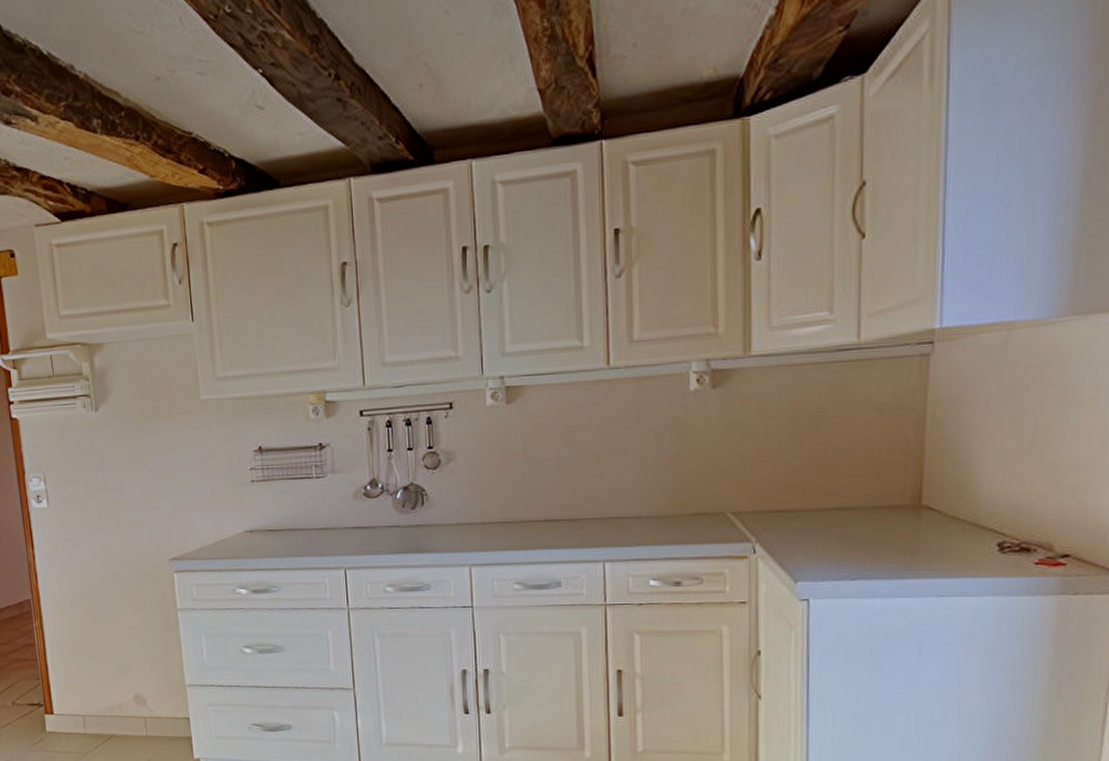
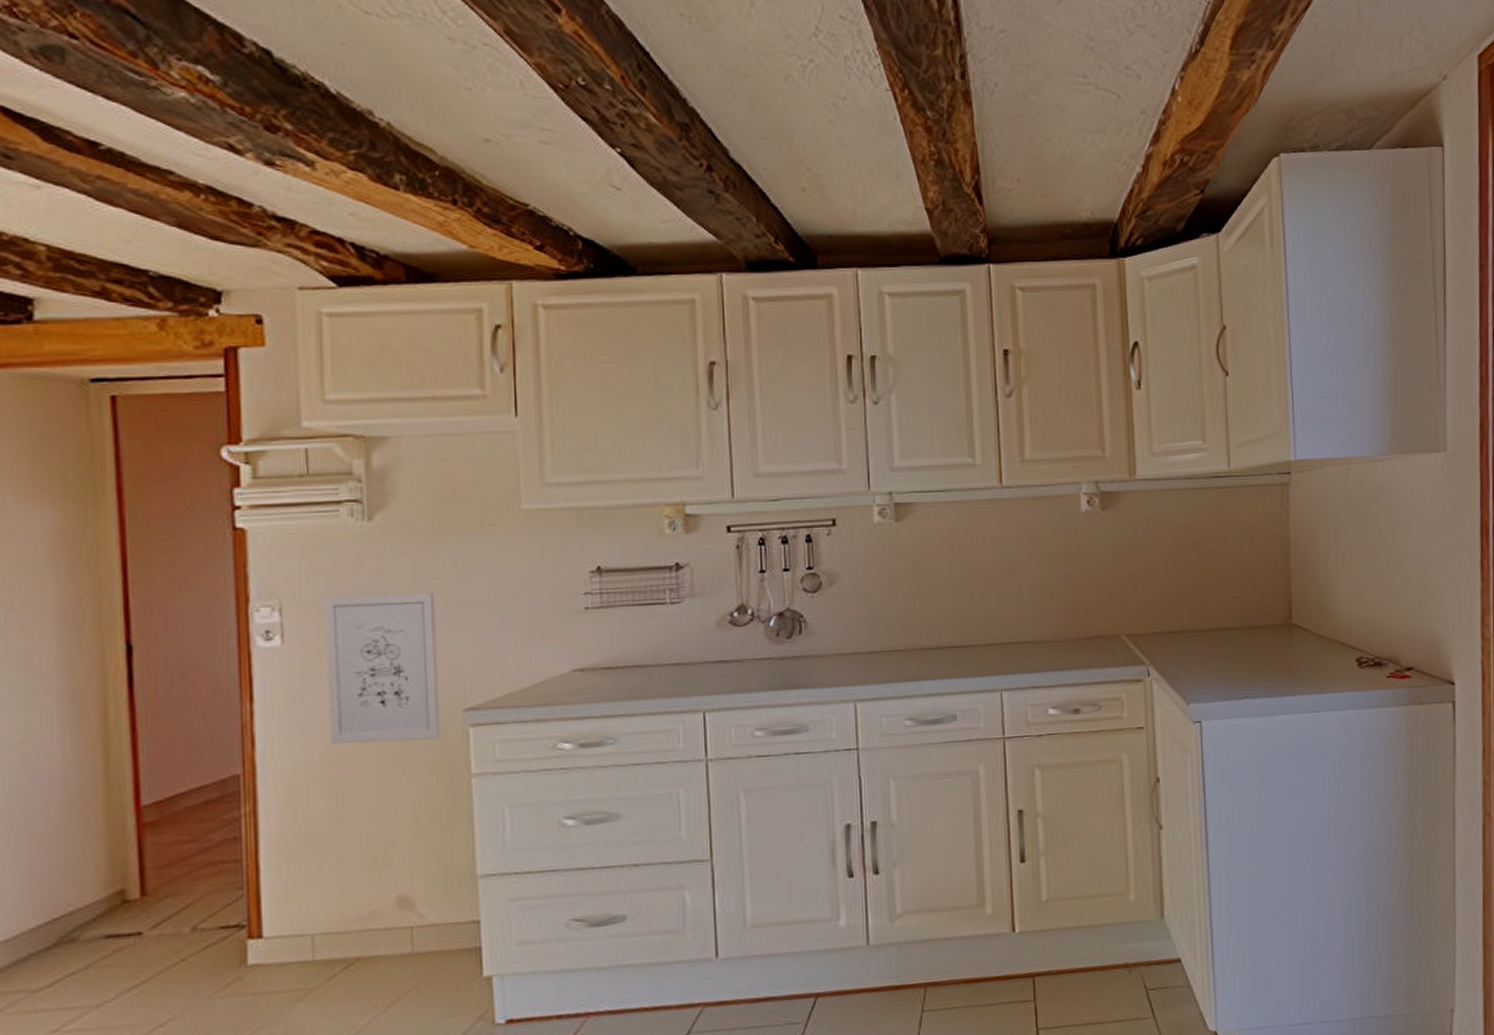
wall art: none [72,468,154,582] -> present [324,593,440,744]

